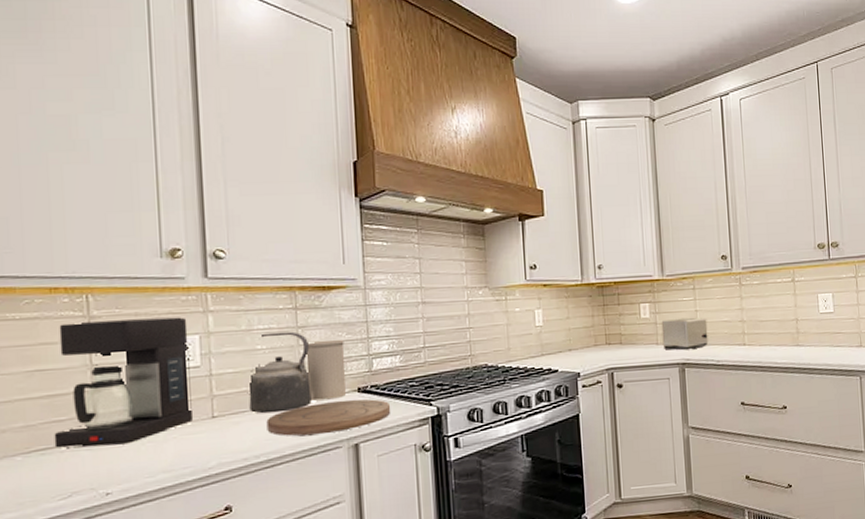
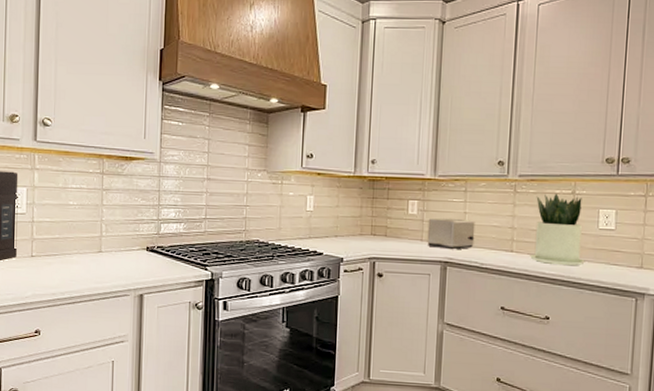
kettle: present [247,331,312,414] -> none [59,192,110,260]
cutting board: present [266,399,391,437] -> none [72,255,173,283]
canister: present [306,339,346,401] -> none [107,202,139,254]
planter: none [760,282,812,353] -> present [530,193,585,266]

